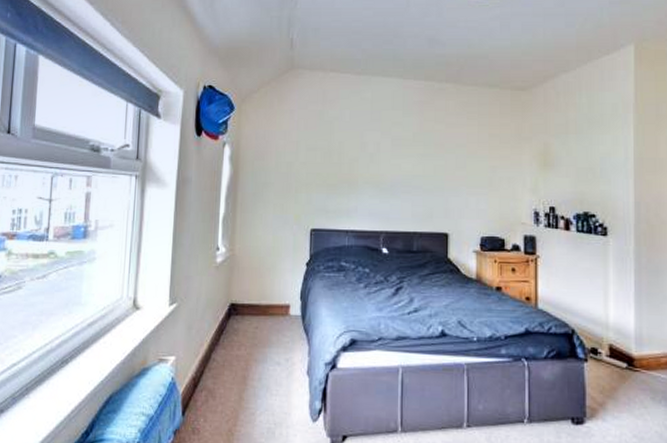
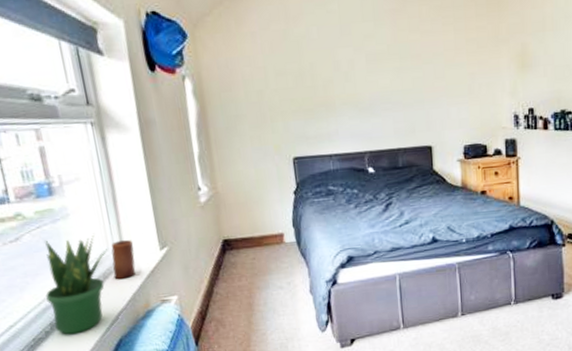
planter: none [53,281,121,383] -> present [45,235,107,335]
candle: none [120,290,145,331] -> present [111,239,136,280]

